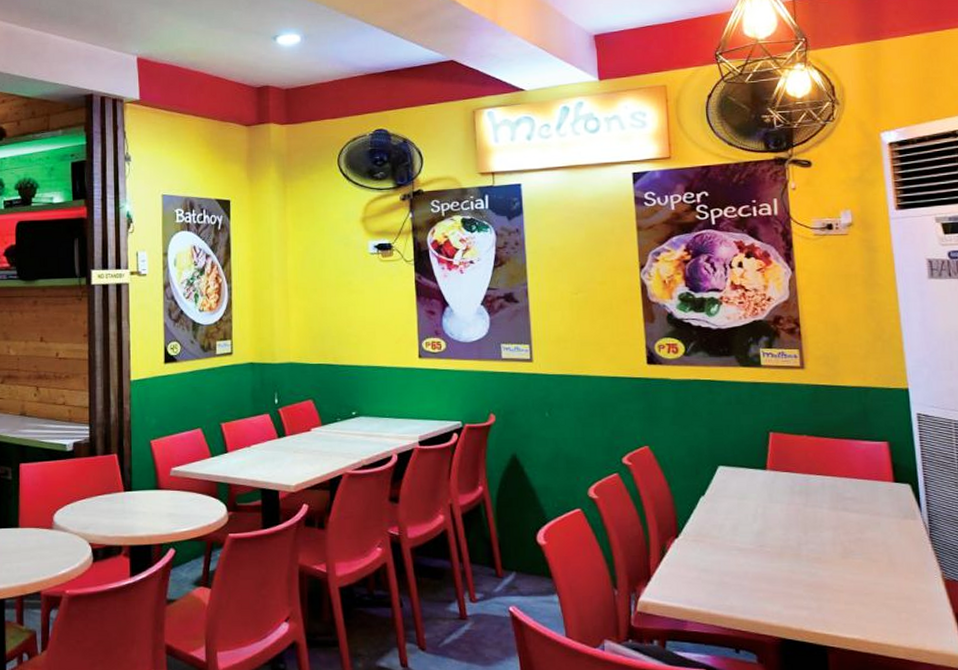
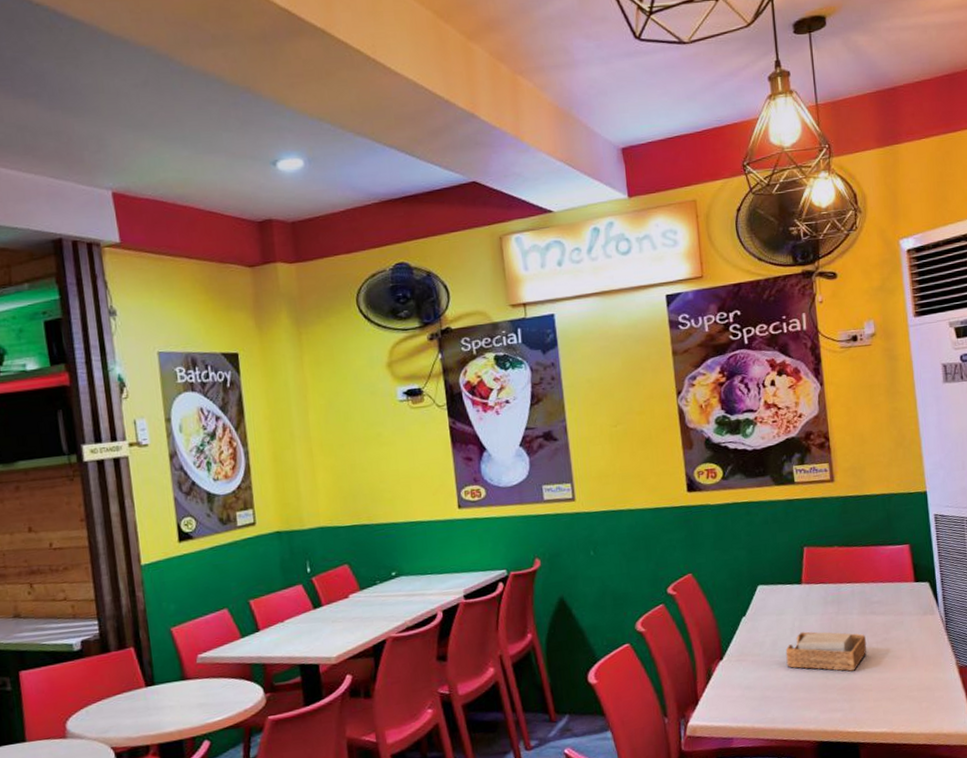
napkin holder: none [747,520,838,568] -> present [785,631,867,672]

